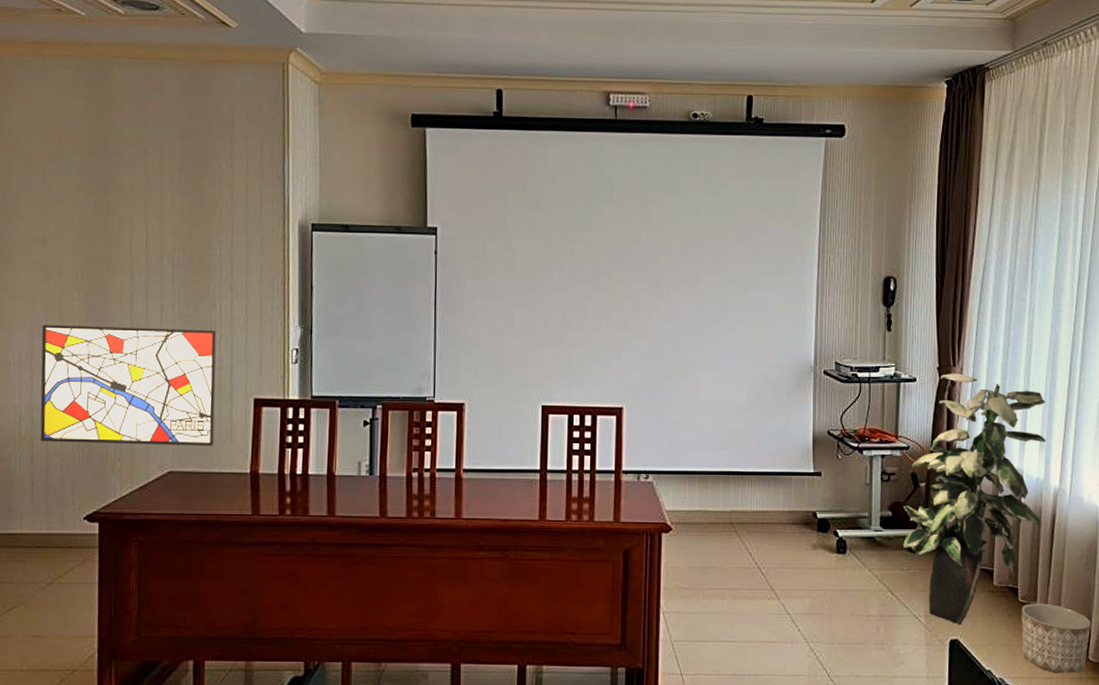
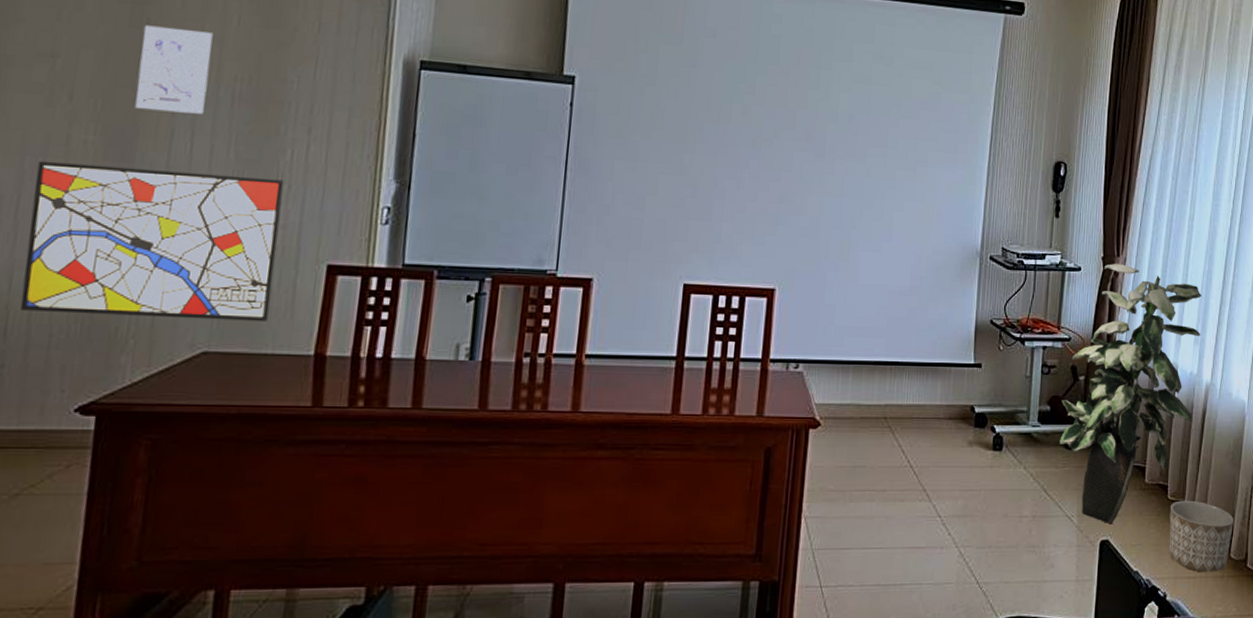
wall art: none [104,211,155,280] -> present [135,25,213,114]

